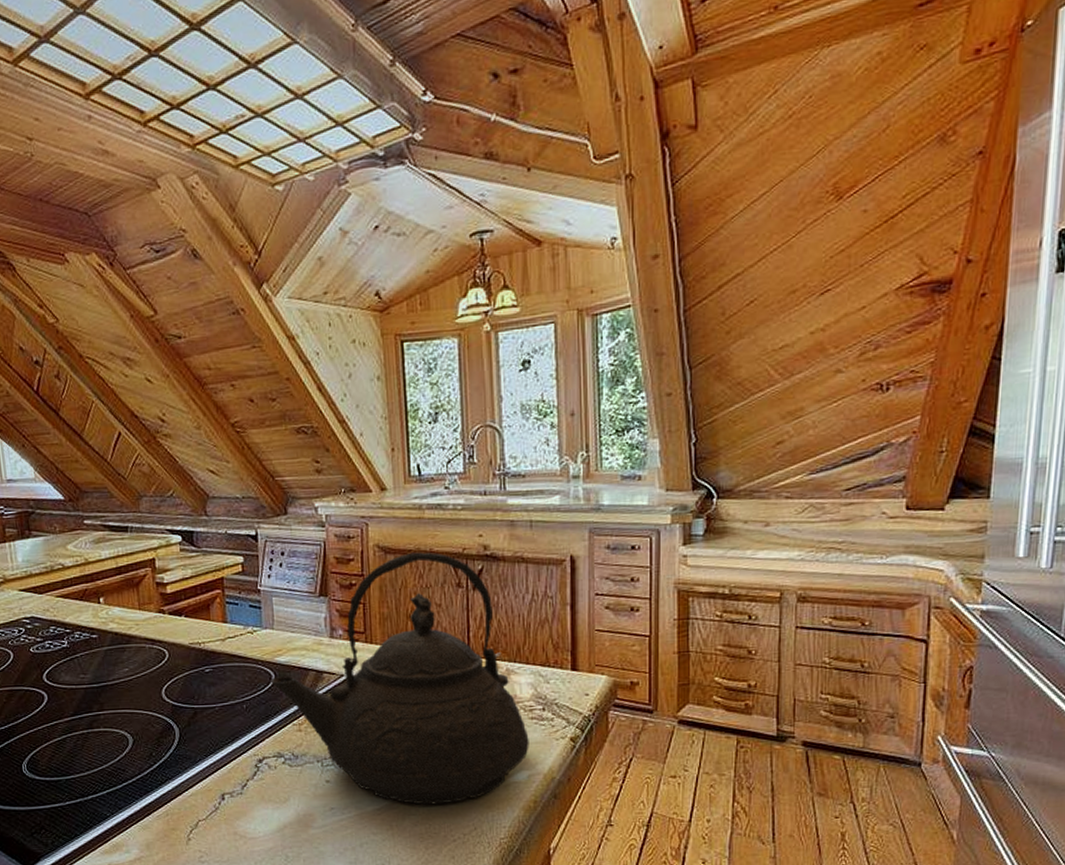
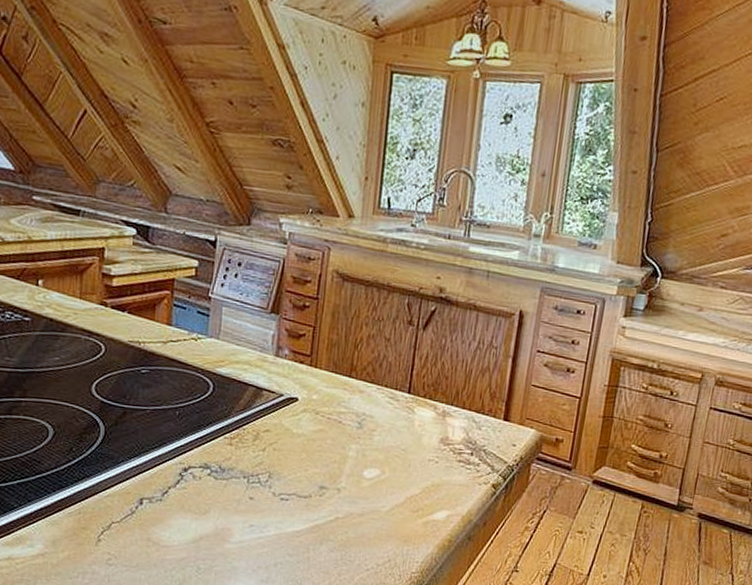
teakettle: present [270,552,529,805] -> none [208,283,454,534]

